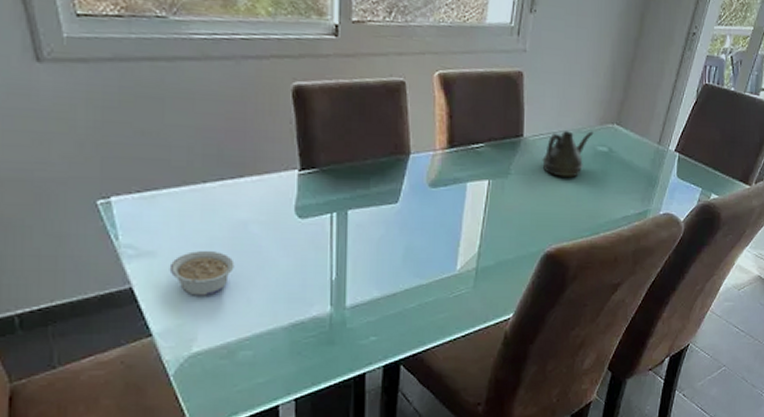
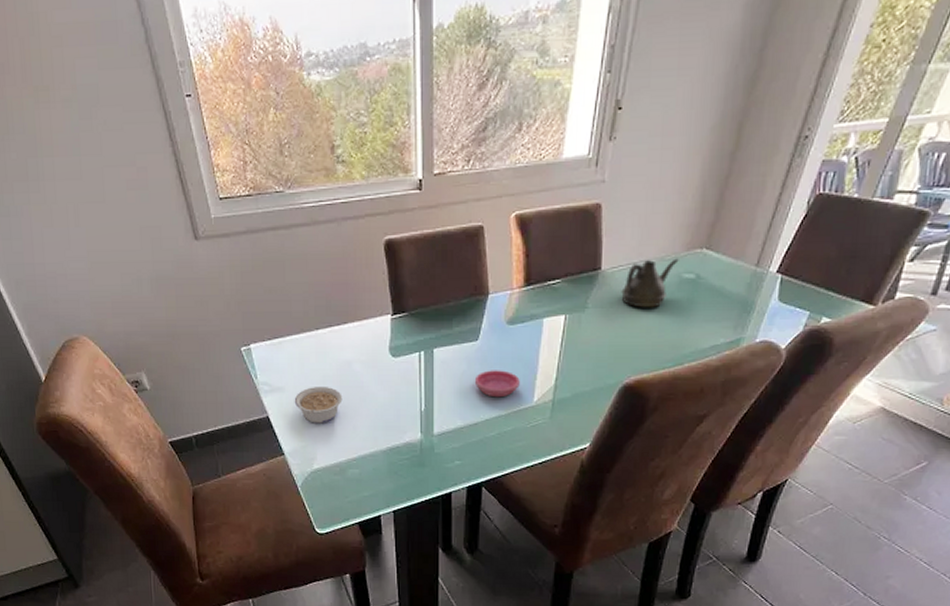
saucer: none [393,235,442,265] -> present [474,370,520,398]

